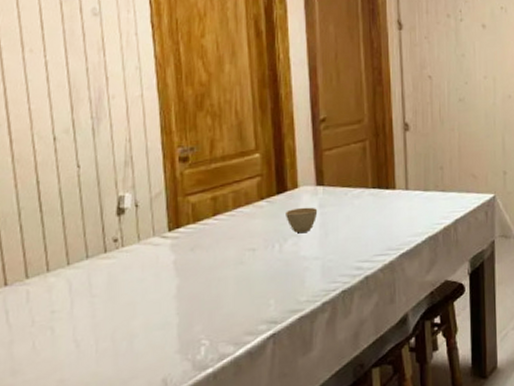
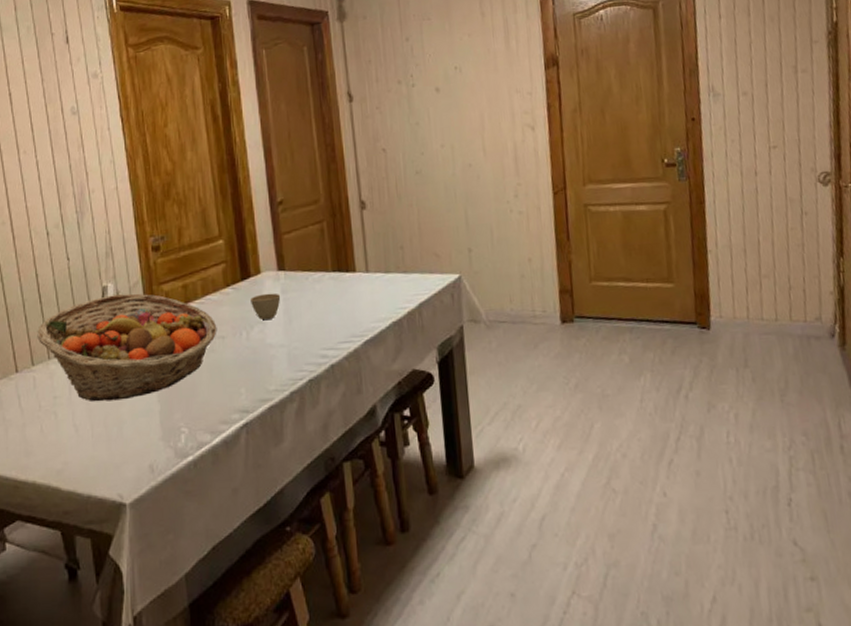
fruit basket: none [34,204,248,316] -> present [37,293,217,402]

